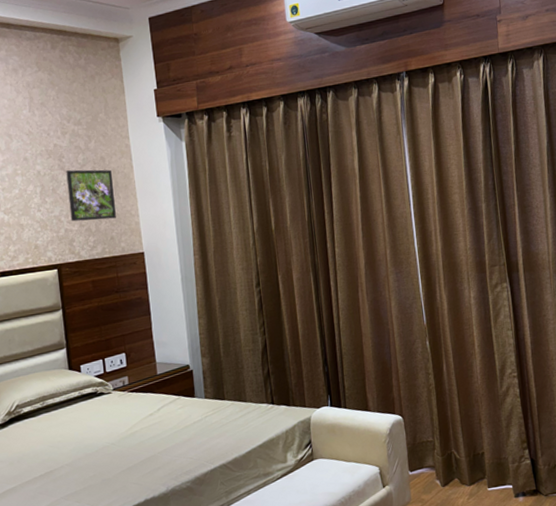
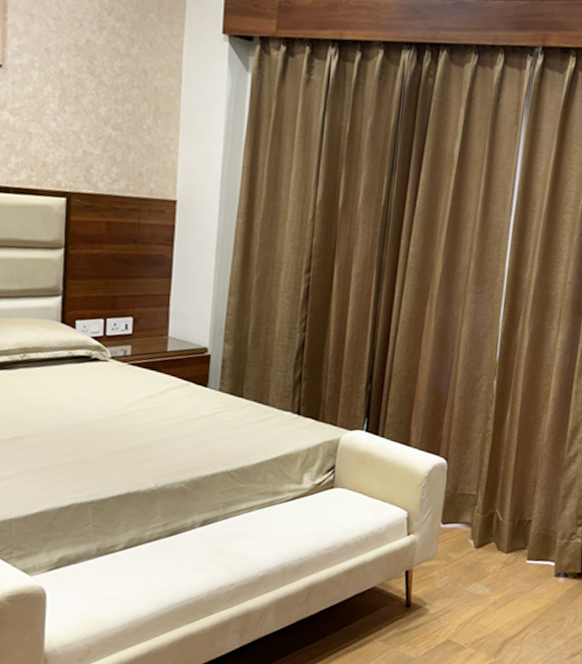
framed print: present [66,169,116,222] -> none [92,77,153,151]

